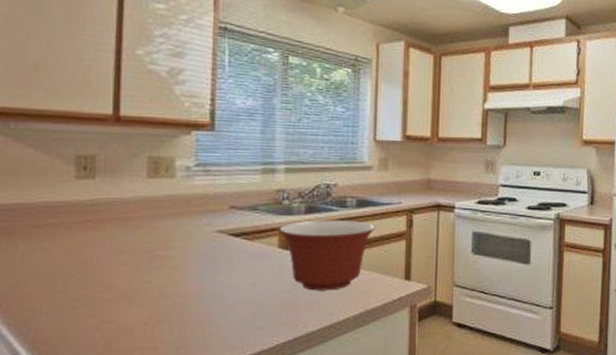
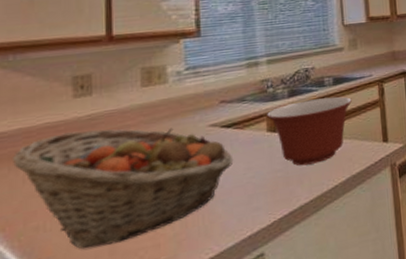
fruit basket: none [10,215,240,339] -> present [11,128,234,249]

